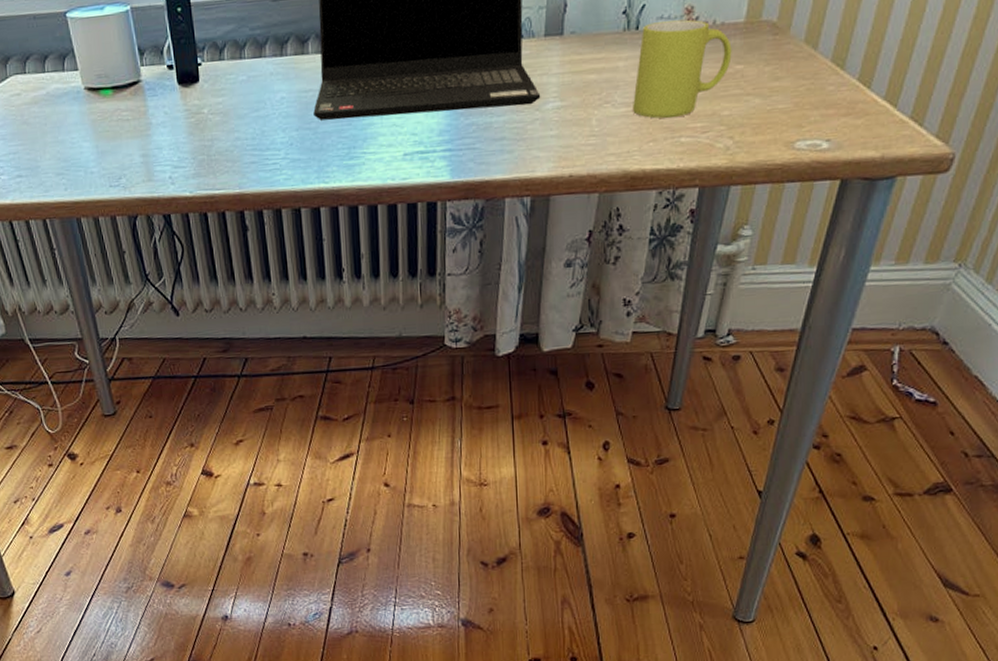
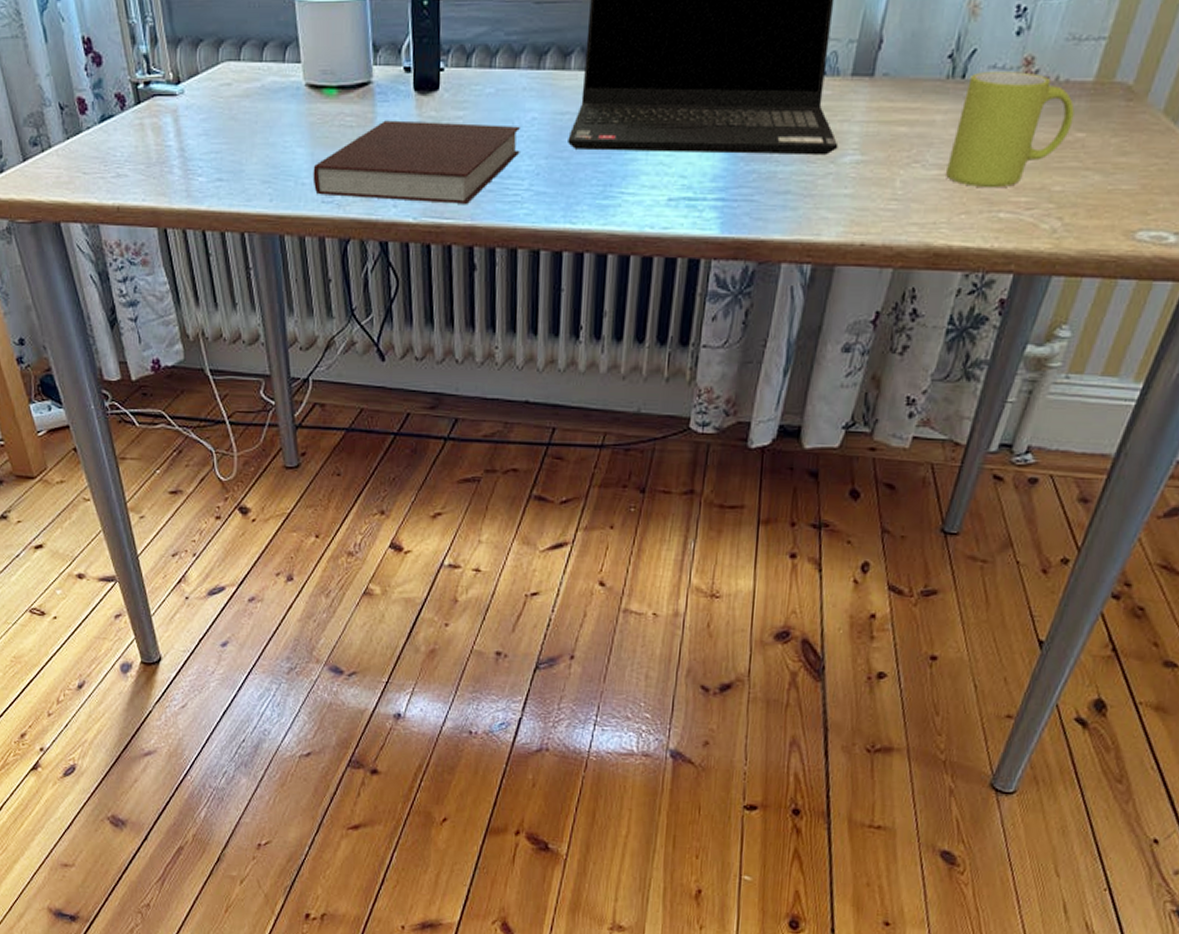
notebook: none [99,105,274,181] -> present [313,120,520,204]

